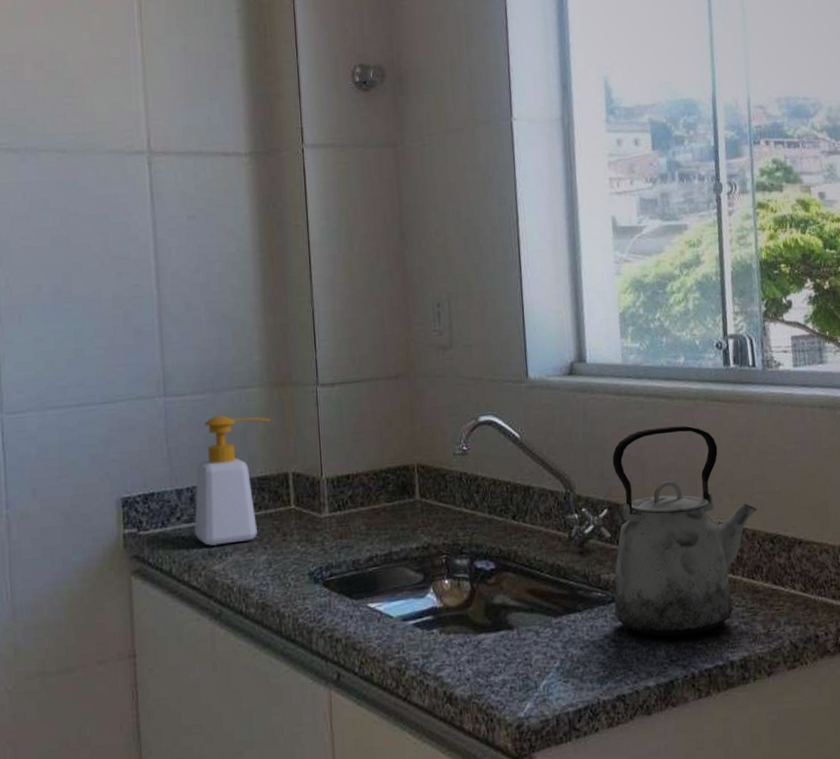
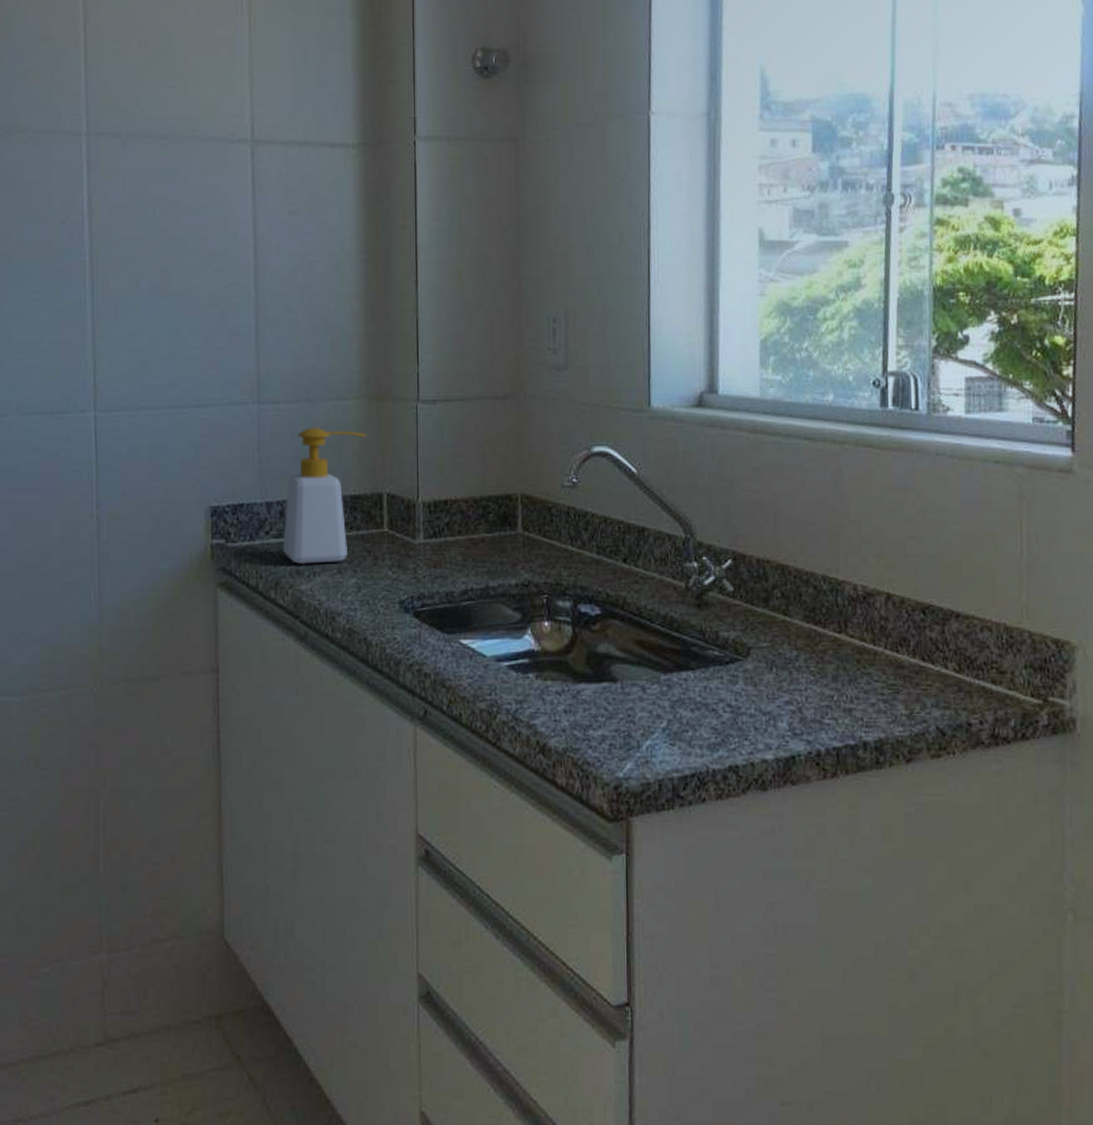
kettle: present [612,425,758,637] -> none [732,472,909,707]

